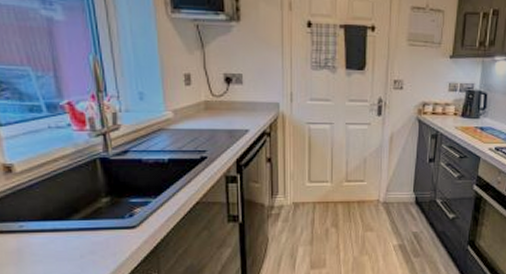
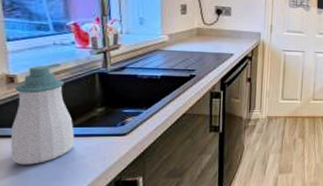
soap bottle: none [12,149,82,263] -> present [10,63,75,165]

